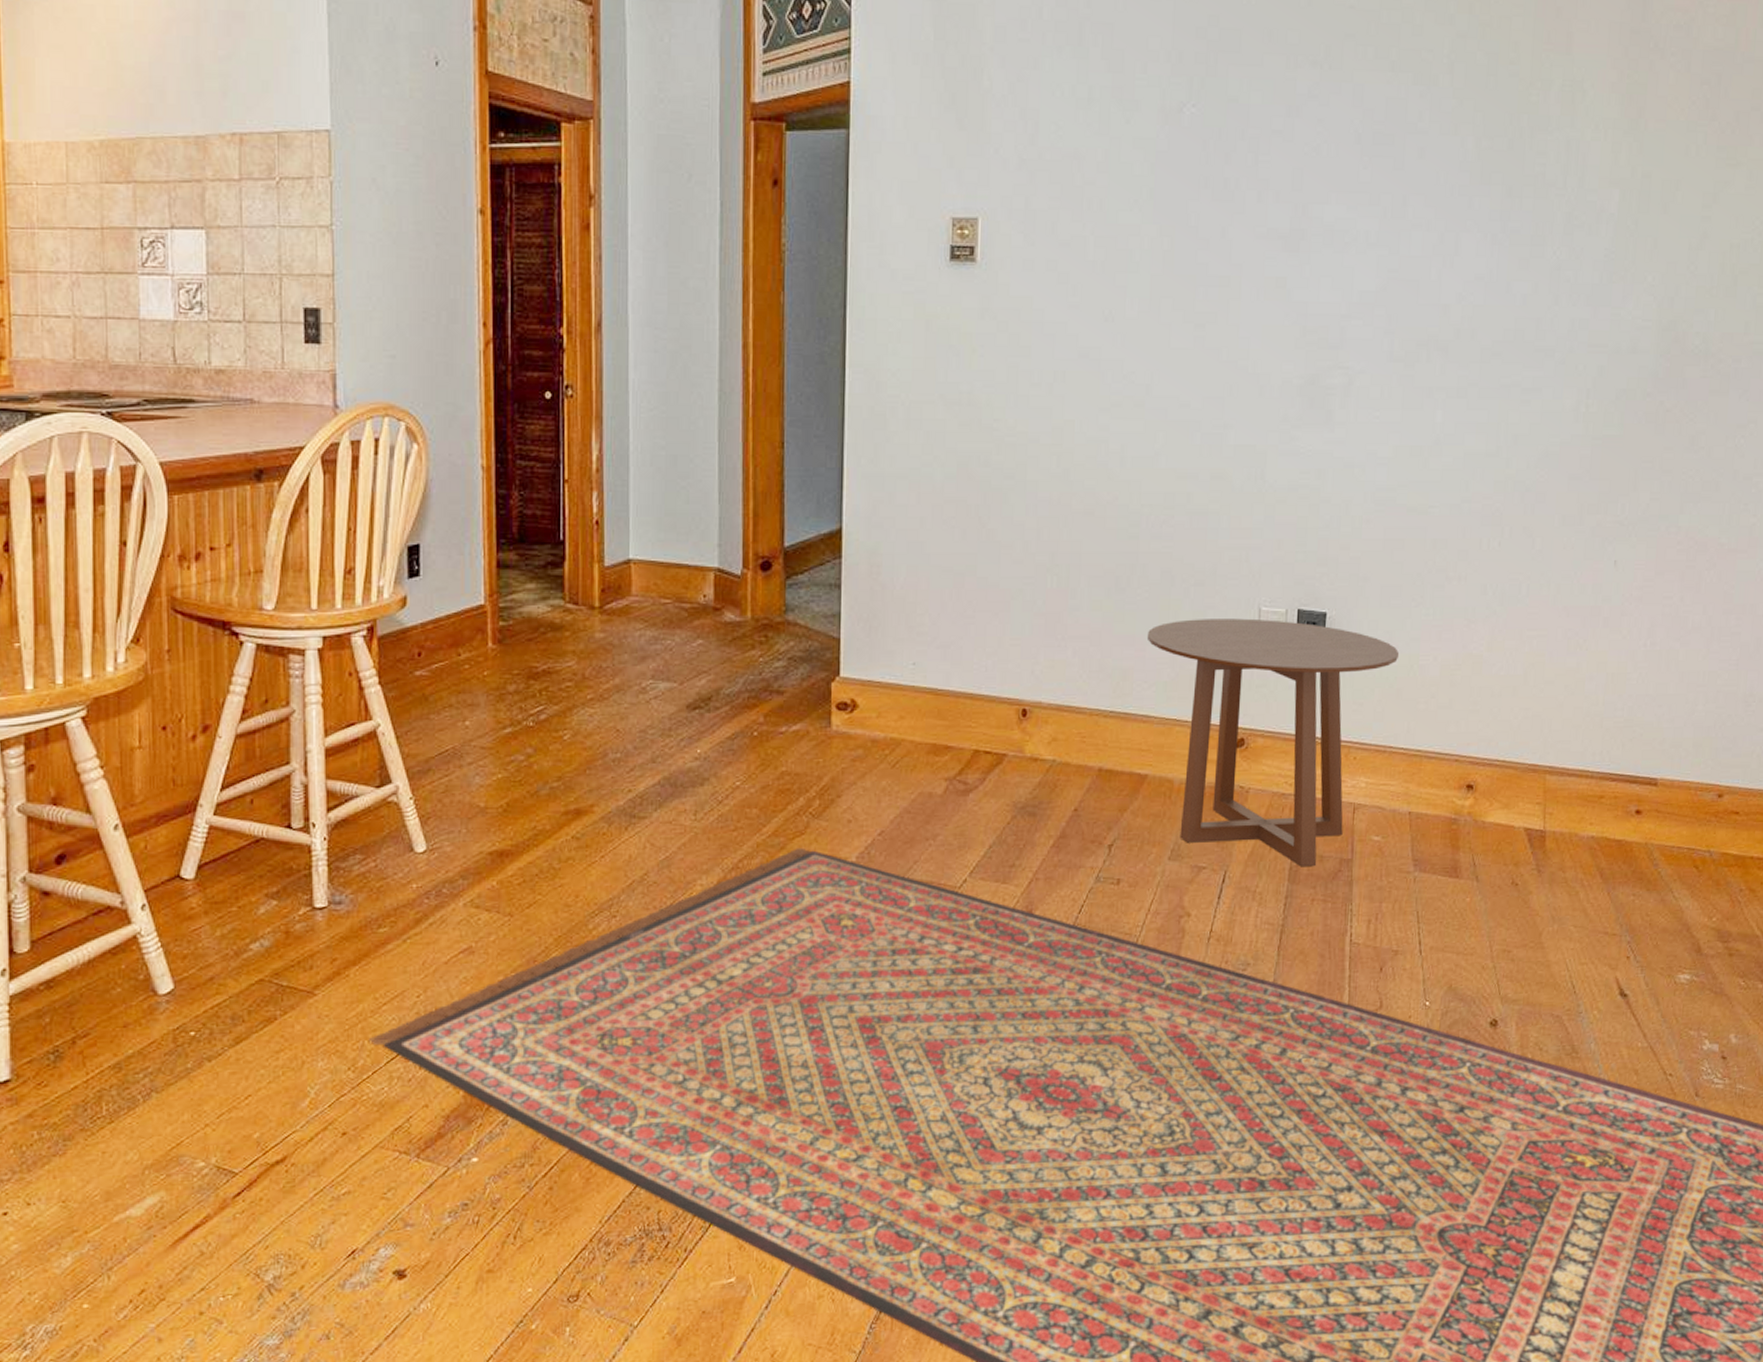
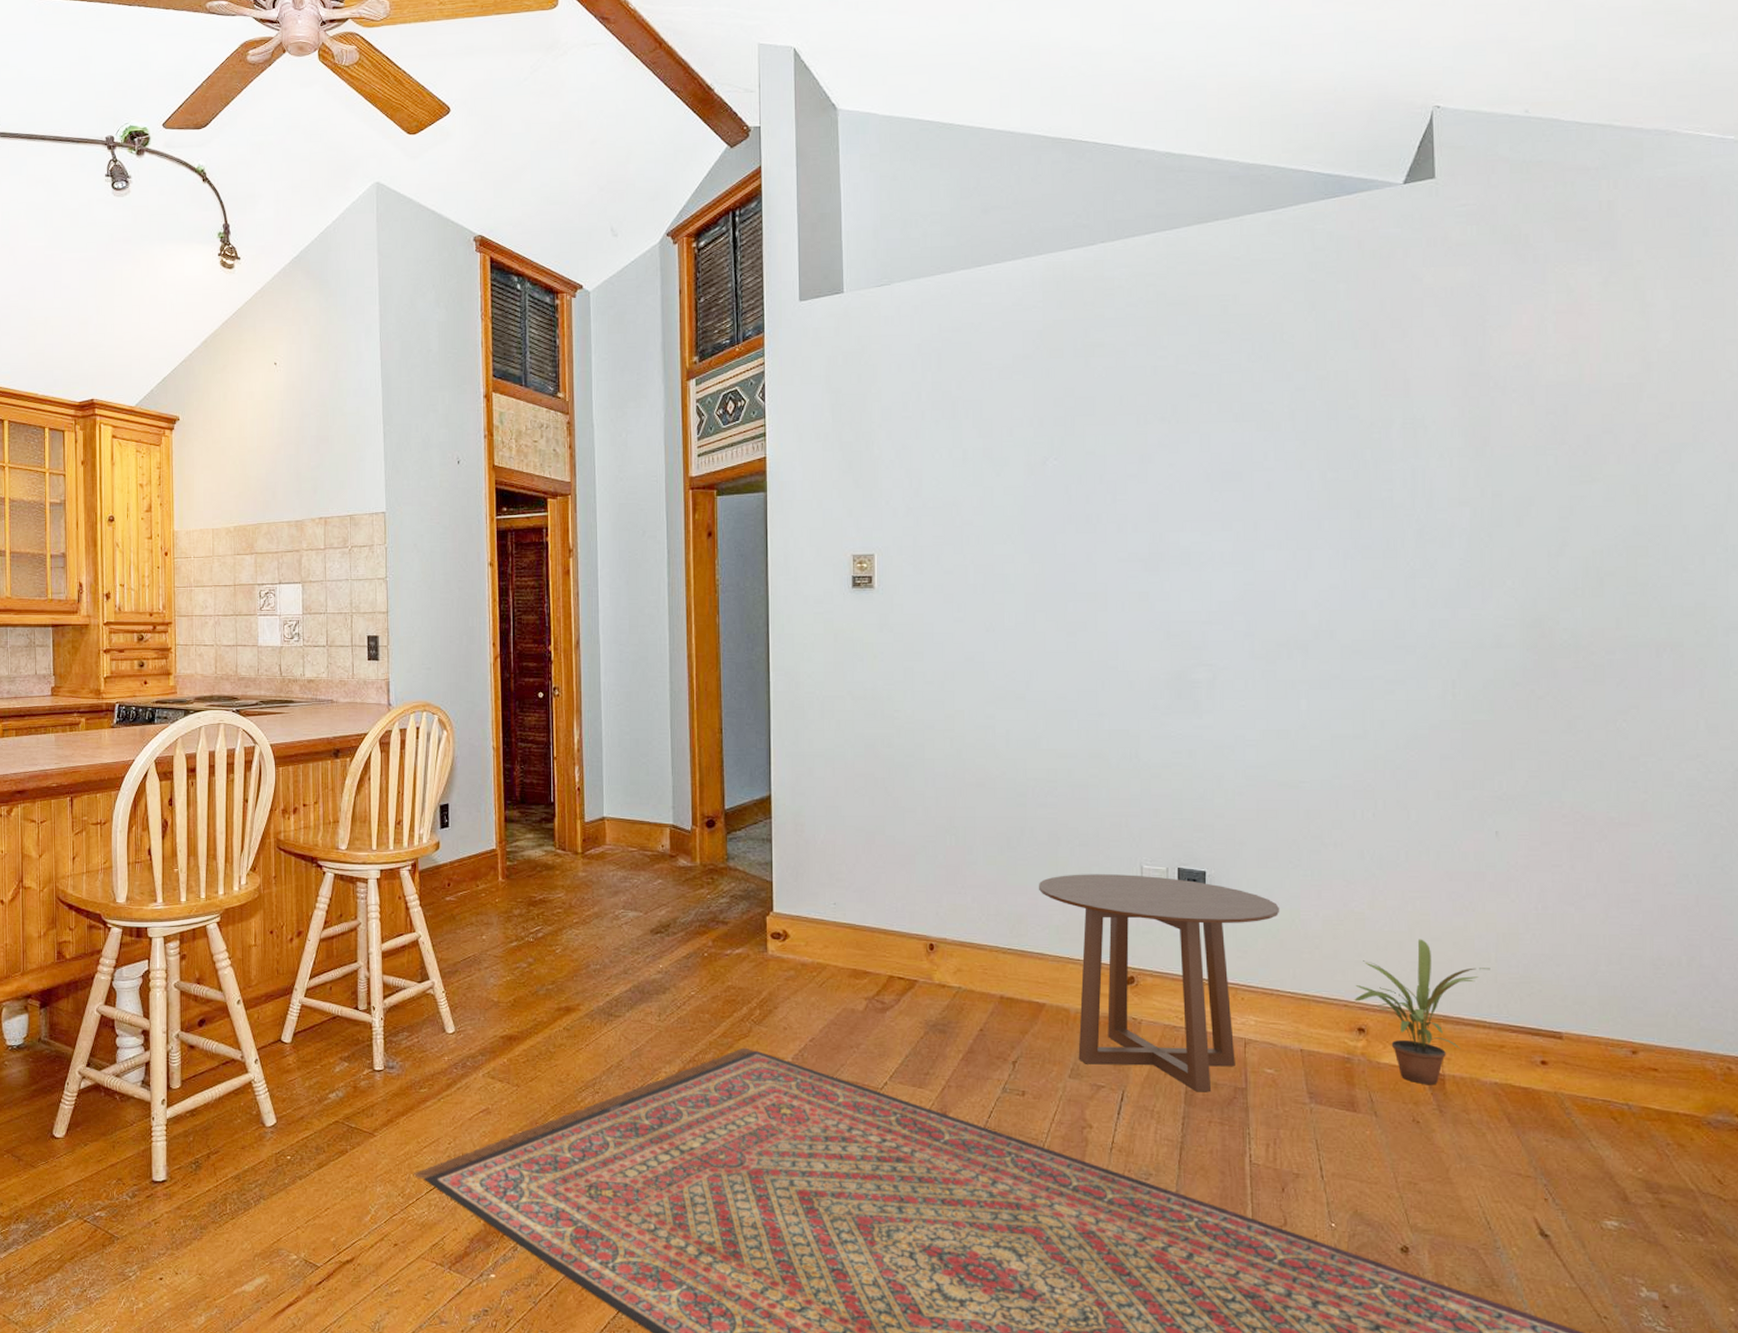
potted plant: none [1465,682,1597,843] -> present [1354,939,1490,1084]

